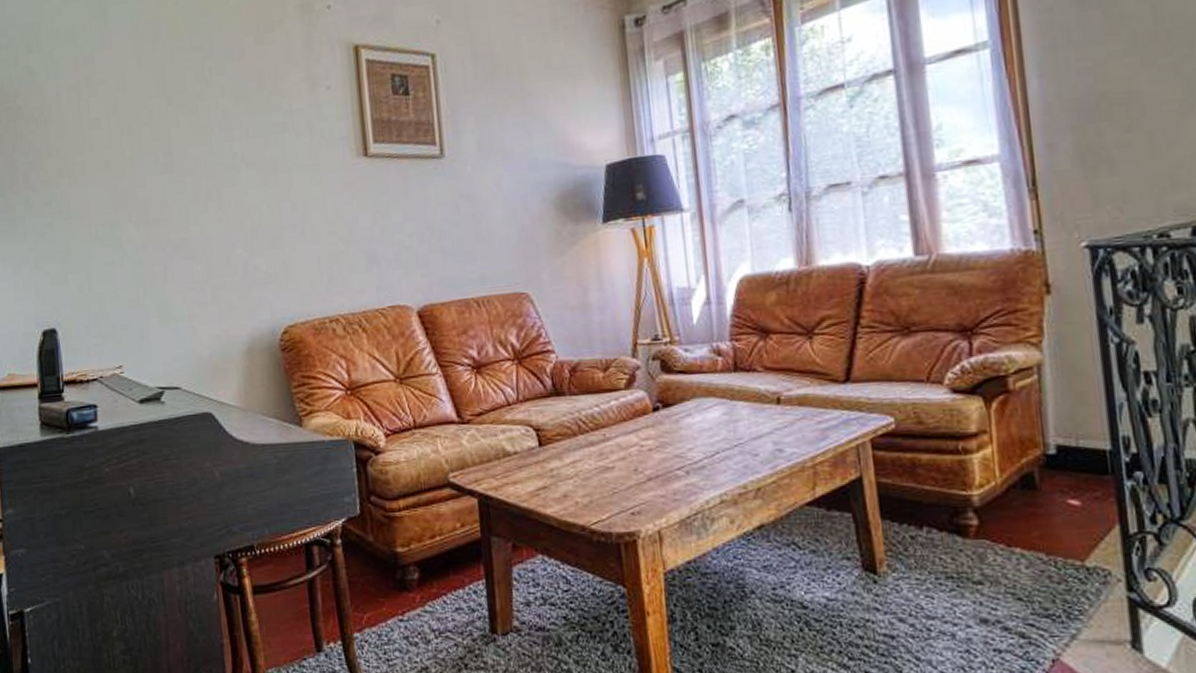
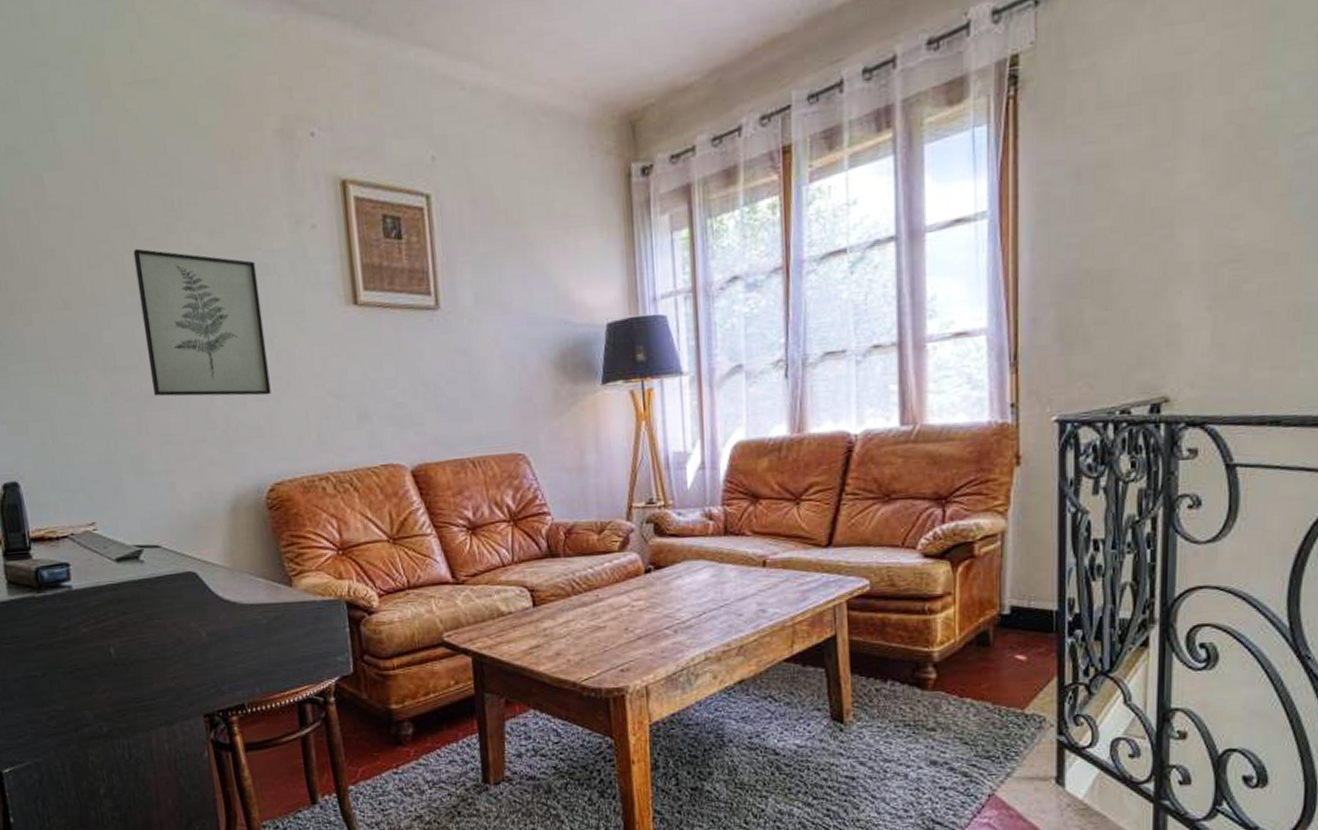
wall art: none [168,114,287,247] -> present [133,248,271,397]

